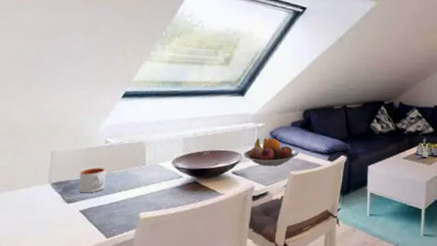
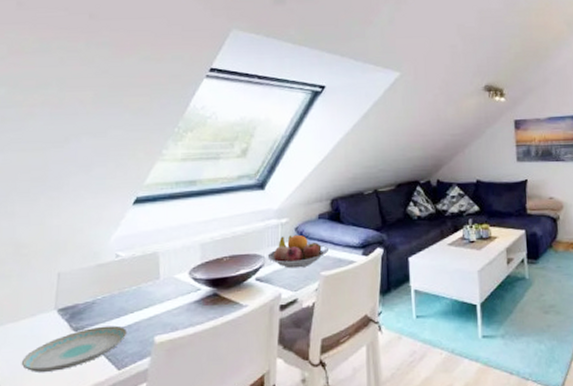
plate: none [19,200,115,235] -> present [22,325,127,372]
mug: present [79,168,106,193] -> none [88,286,117,318]

